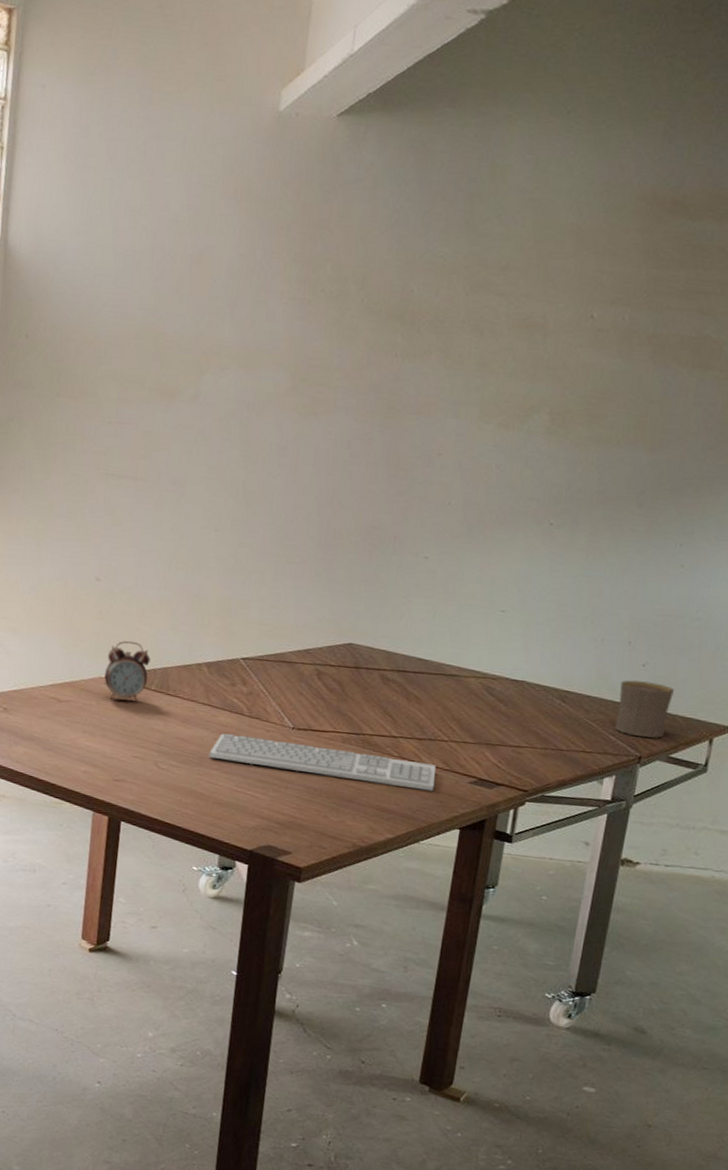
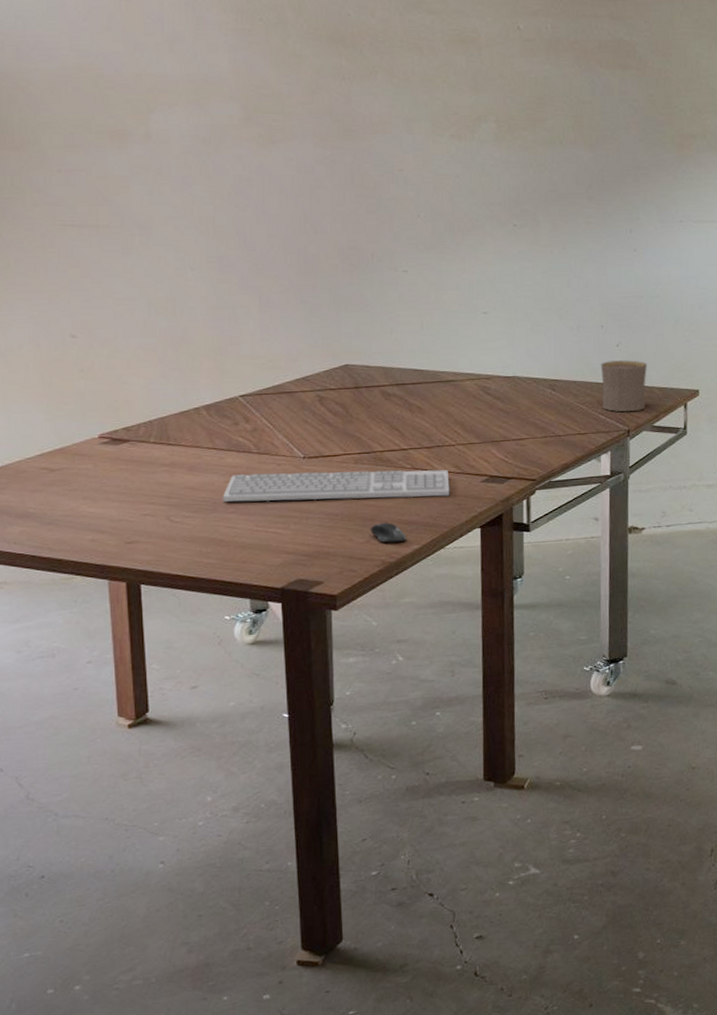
alarm clock: present [104,641,151,702] -> none [97,395,145,461]
computer mouse: none [346,805,382,829] -> present [370,522,407,543]

